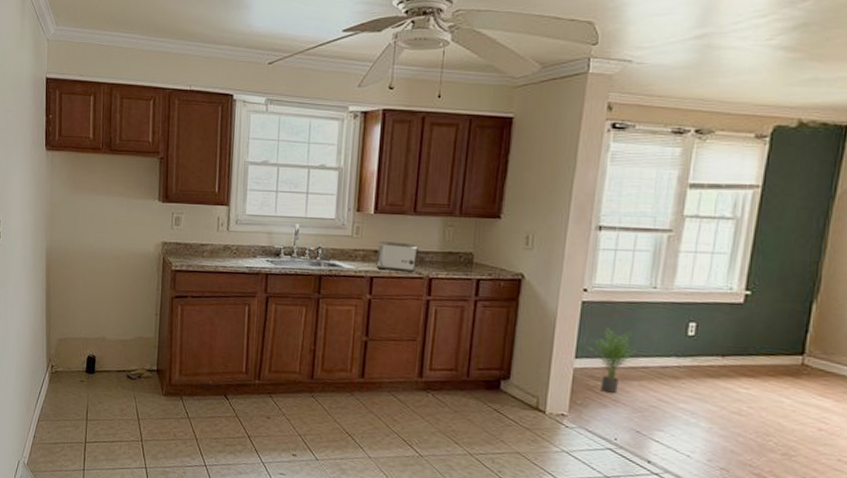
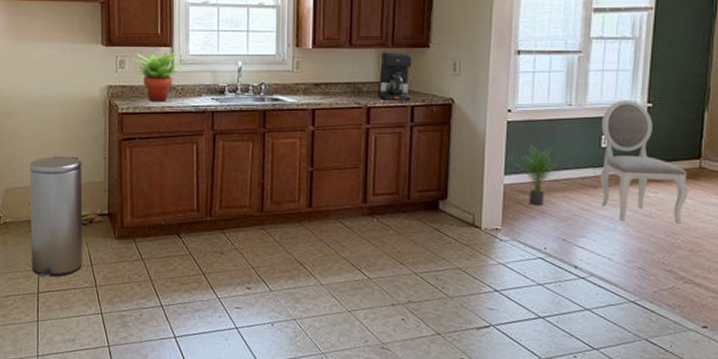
pedal bin: none [80,309,134,430] -> present [29,156,83,279]
succulent plant: none [185,209,241,261] -> present [129,49,184,101]
toaster: present [376,241,421,273] -> none [317,74,358,103]
coffee maker: none [441,221,481,274] -> present [377,52,412,101]
dining chair: none [682,285,787,425] -> present [601,100,688,224]

